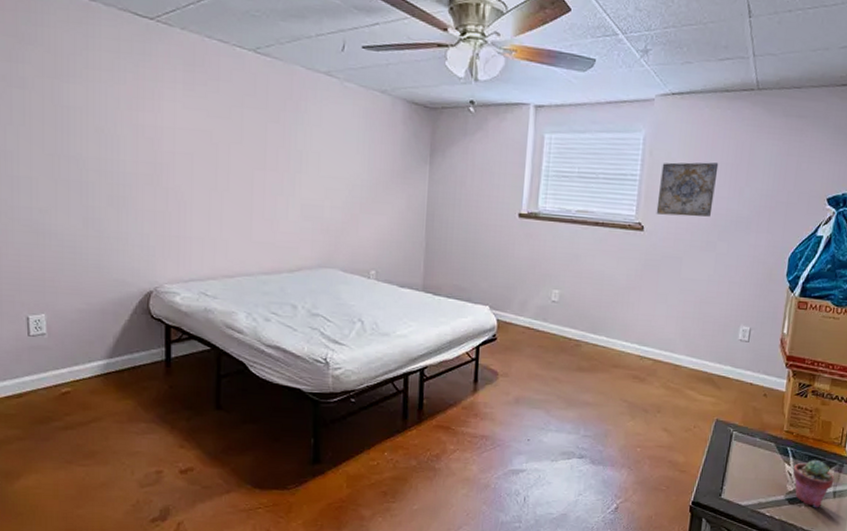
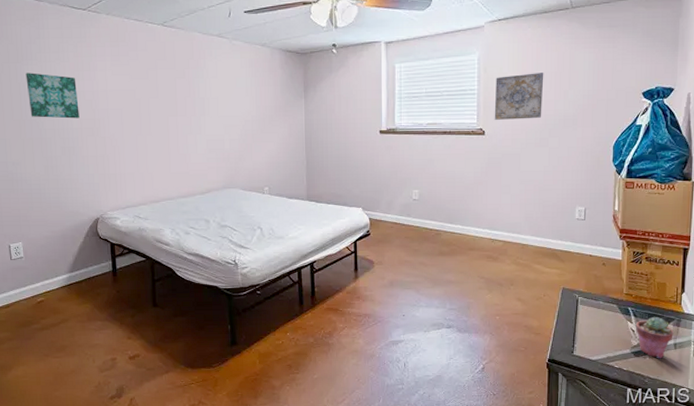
wall art: none [65,93,135,160] -> present [25,73,80,119]

